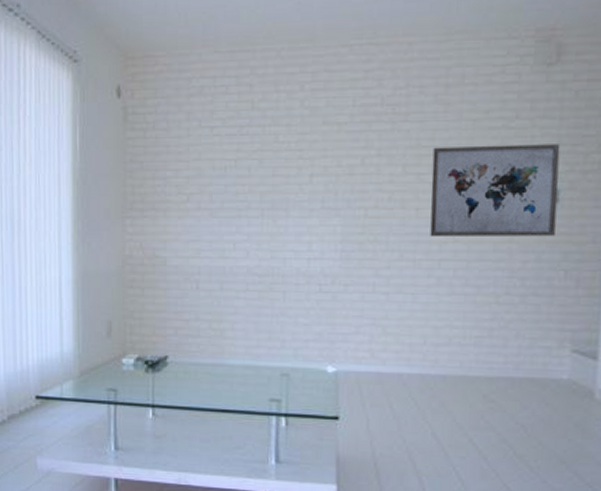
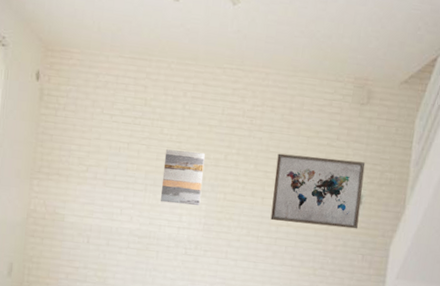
wall art: none [282,159,335,229] -> present [161,149,205,206]

